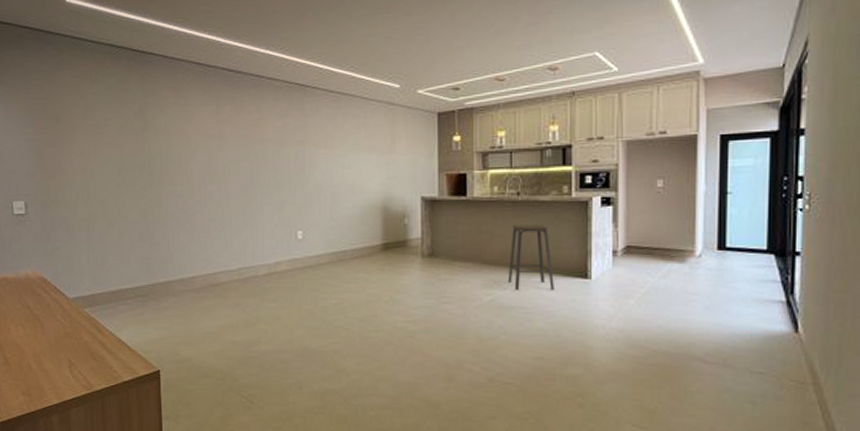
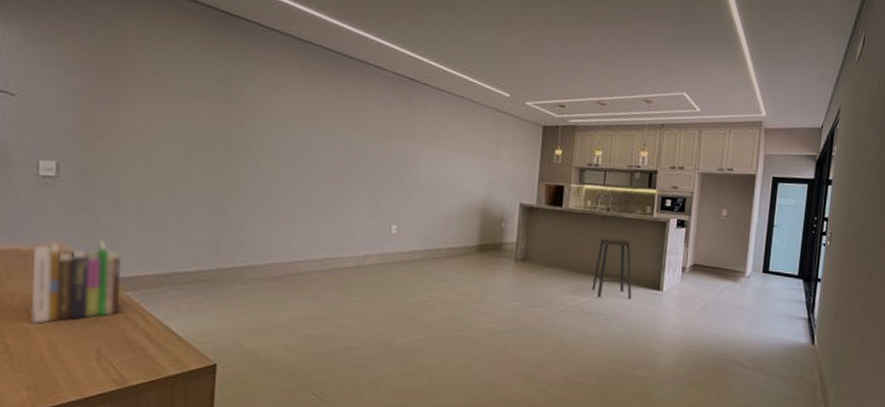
books: none [15,265,82,339] -> present [30,240,122,324]

